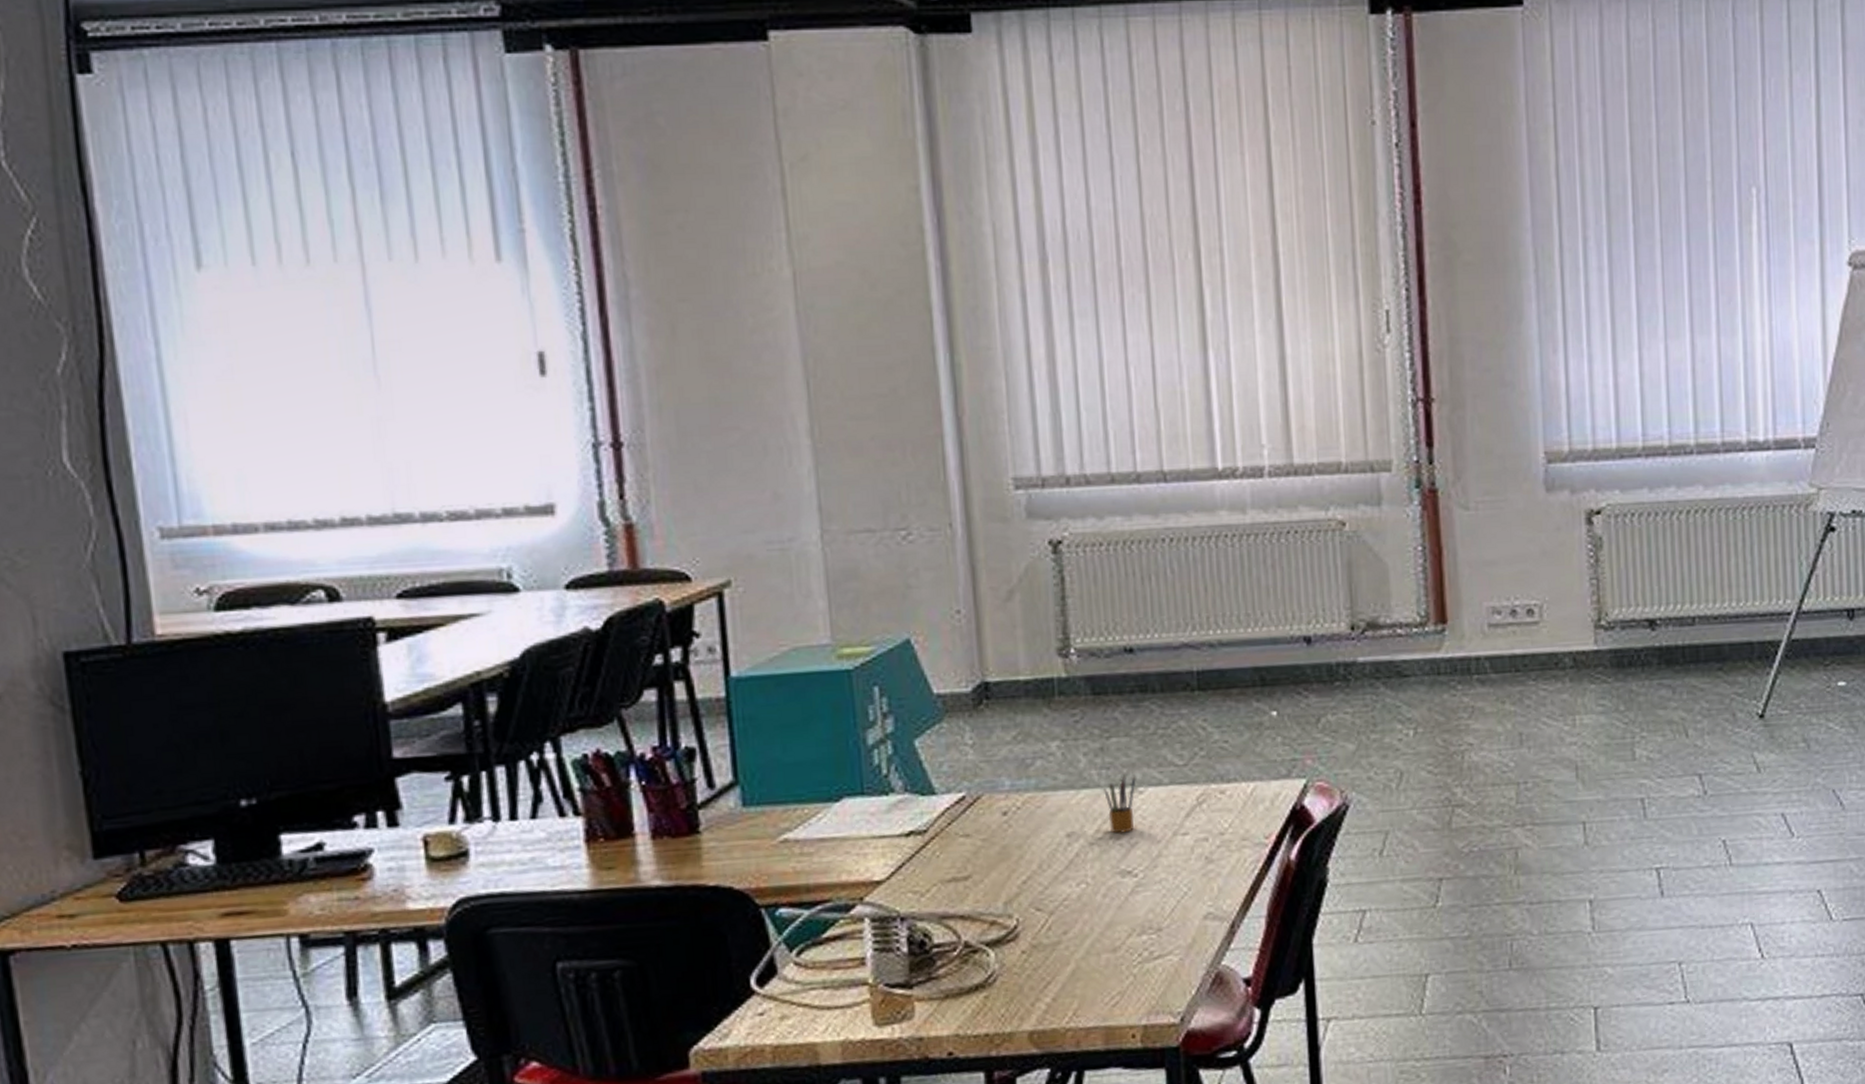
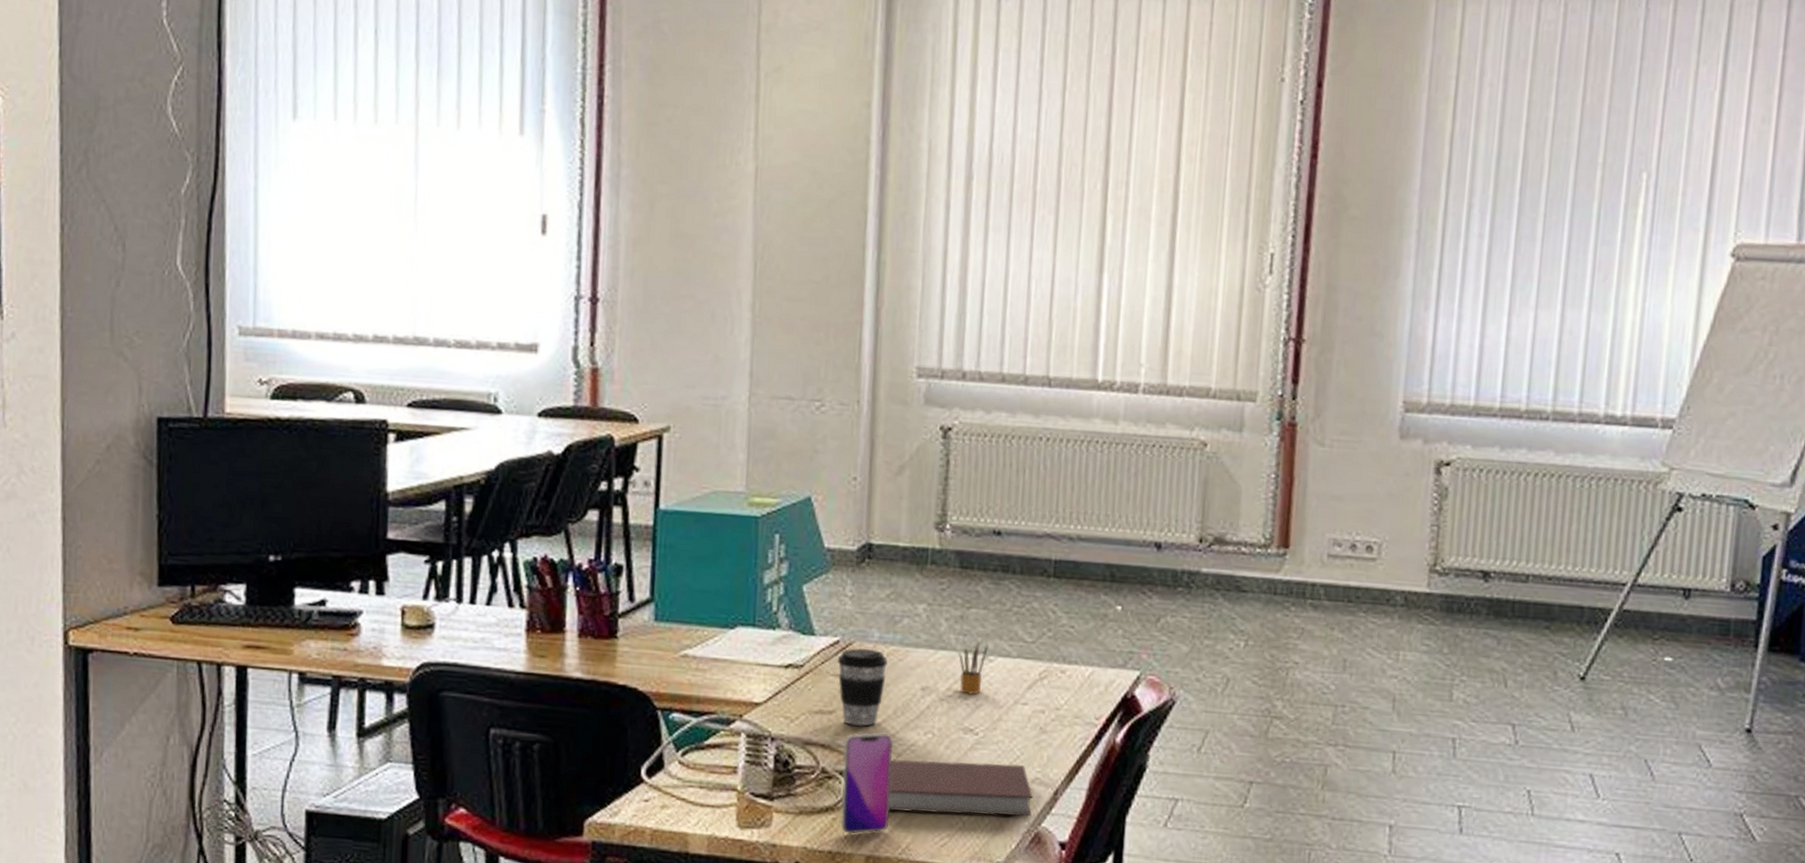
coffee cup: none [965,800,1025,889] -> present [837,647,888,726]
smartphone: none [985,890,1051,1012] -> present [840,732,894,835]
notebook: none [1042,901,1209,977] -> present [888,758,1033,817]

